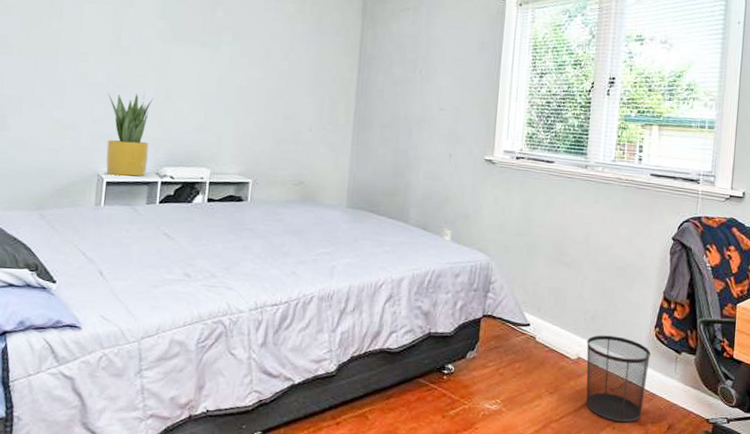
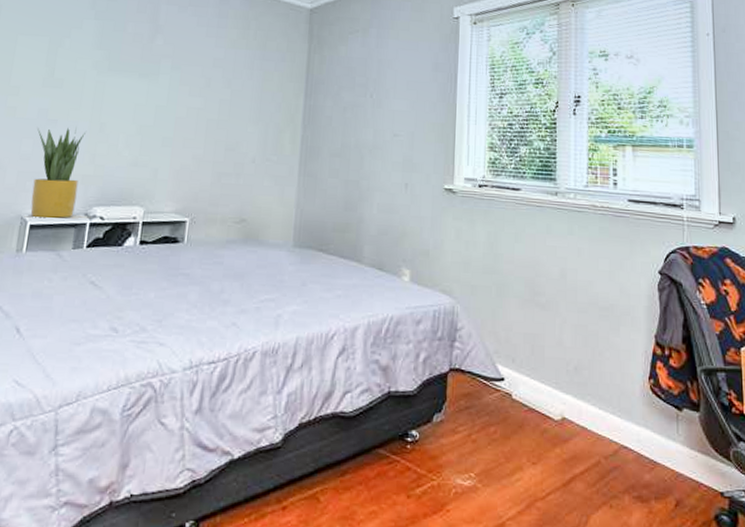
waste bin: present [586,335,651,423] -> none [571,389,648,500]

